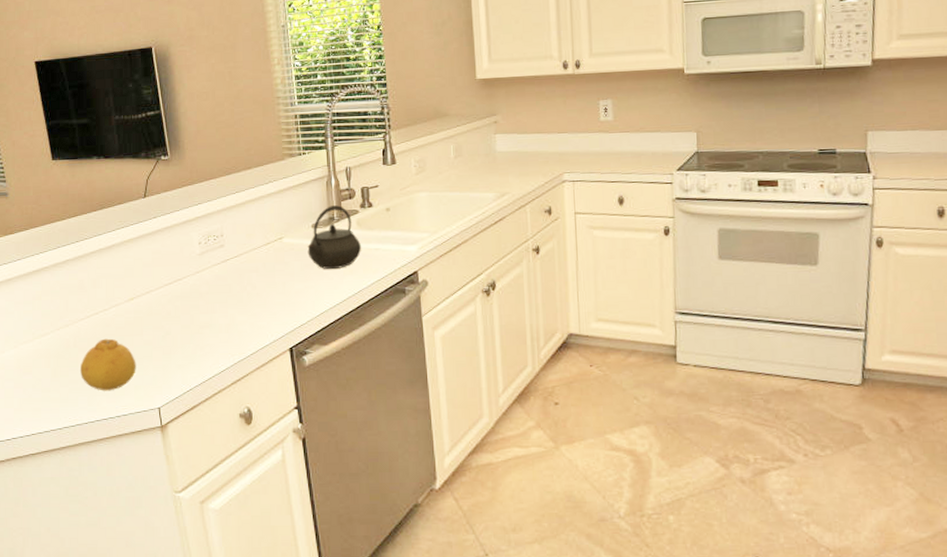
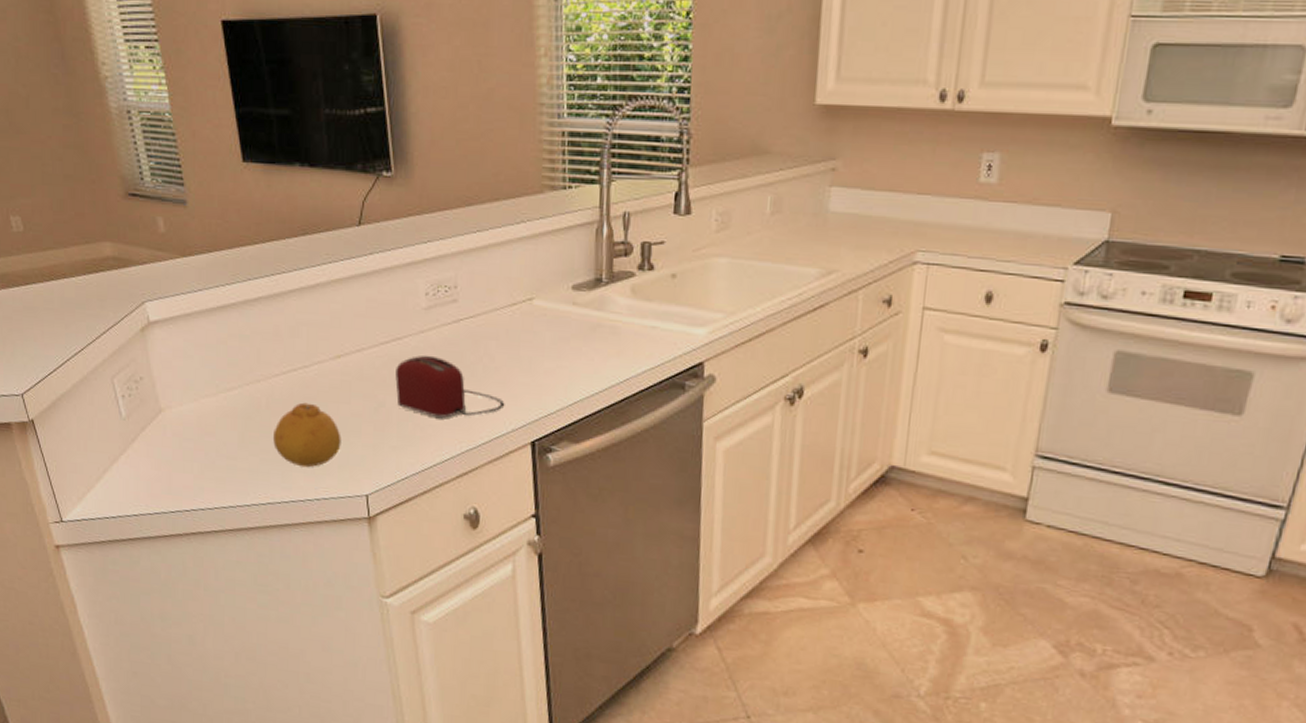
toaster: none [178,289,265,339] -> present [395,355,504,419]
kettle: present [307,205,361,270] -> none [563,262,634,348]

